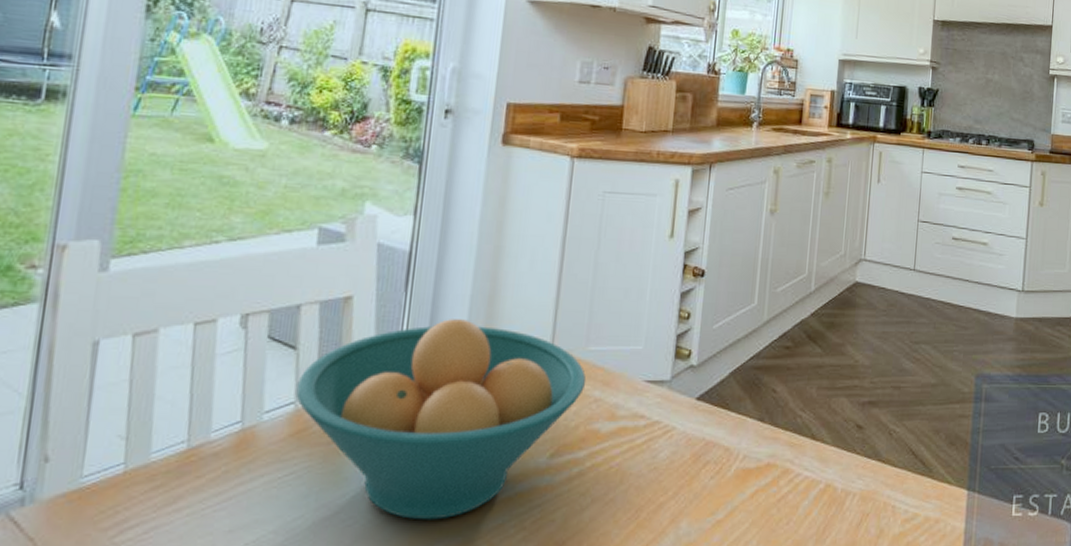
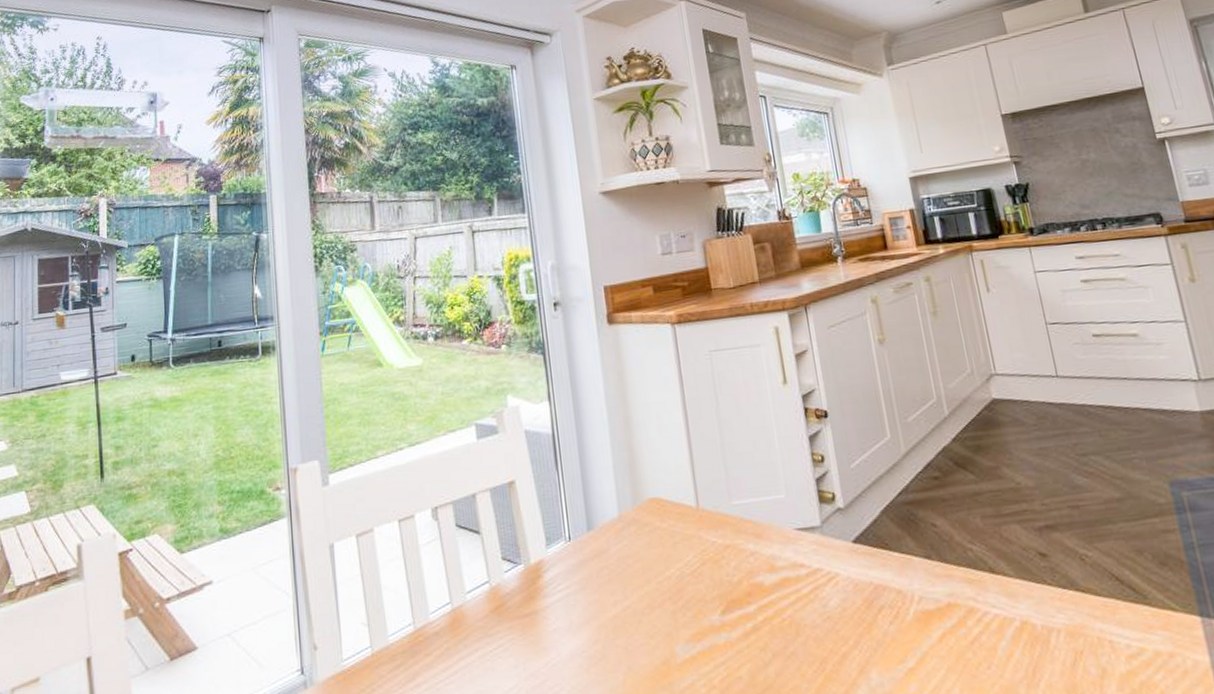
fruit bowl: present [295,319,587,520] -> none [487,489,739,684]

